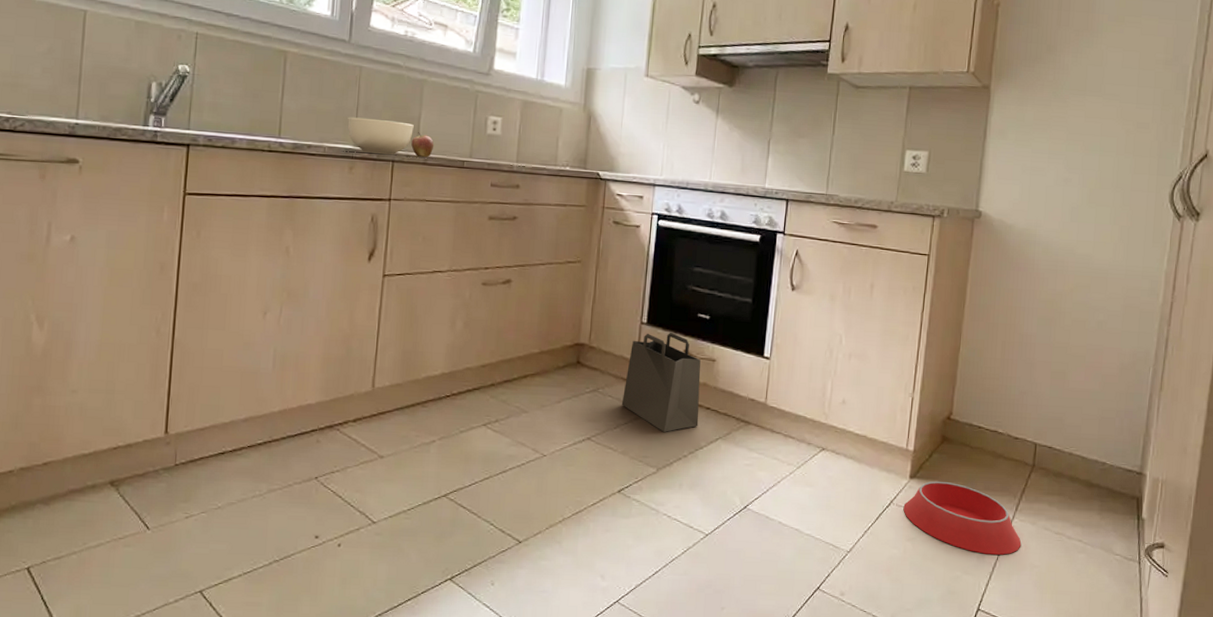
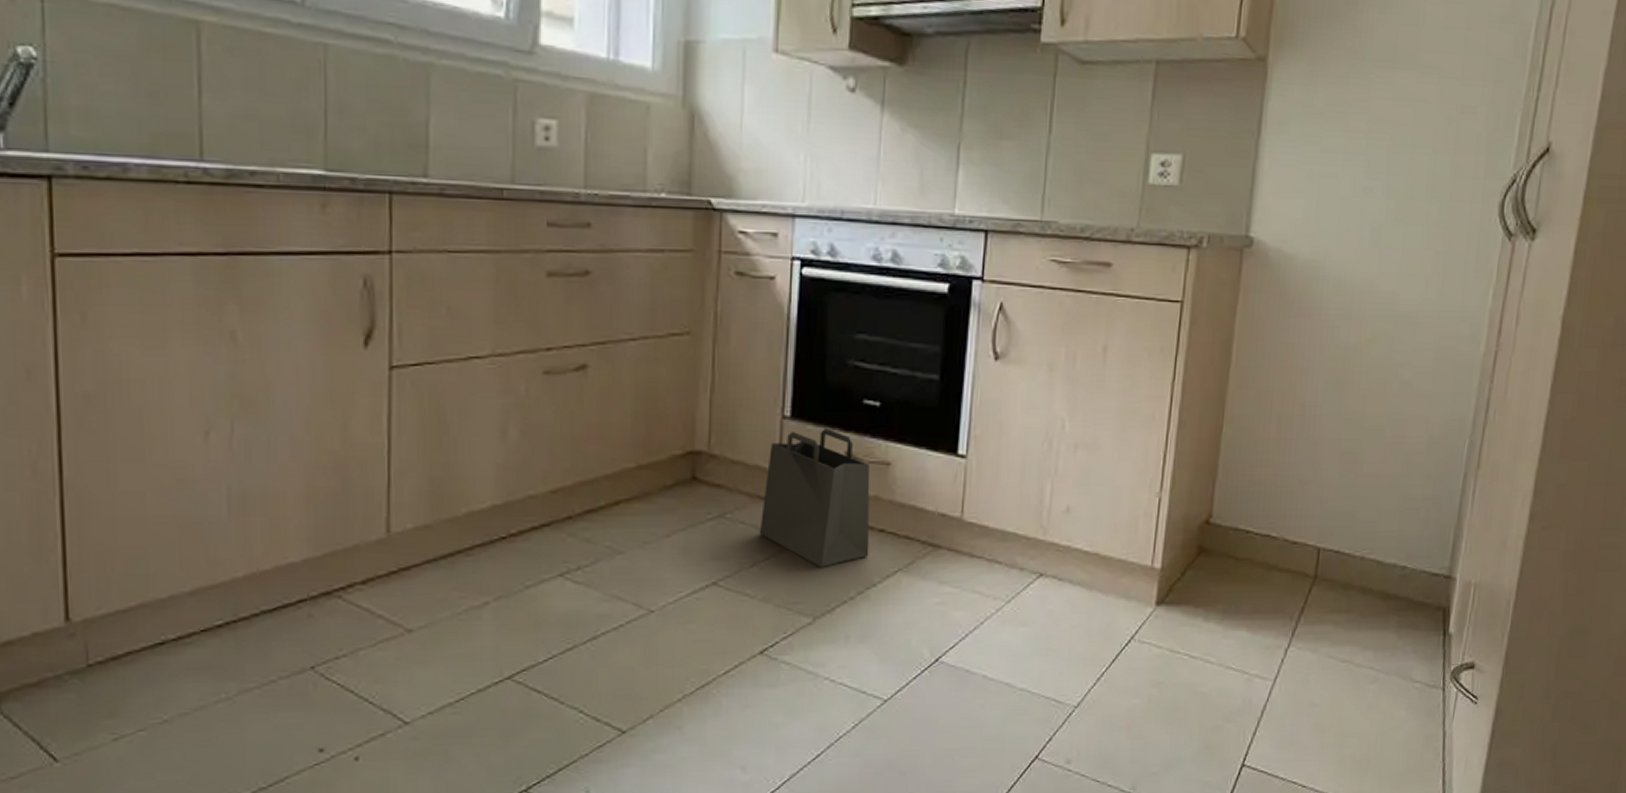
bowl: present [347,117,414,156] -> none [311,124,419,184]
fruit: present [411,132,435,158] -> none [417,146,454,186]
pet bowl: present [903,481,1022,555] -> none [1147,605,1299,695]

